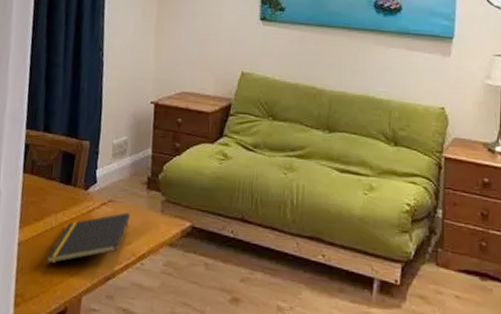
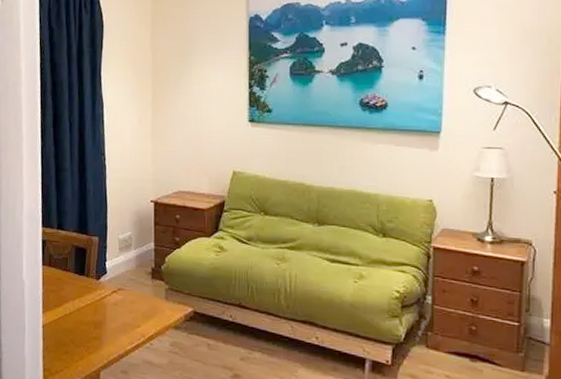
notepad: present [46,212,130,264] -> none [67,299,138,343]

